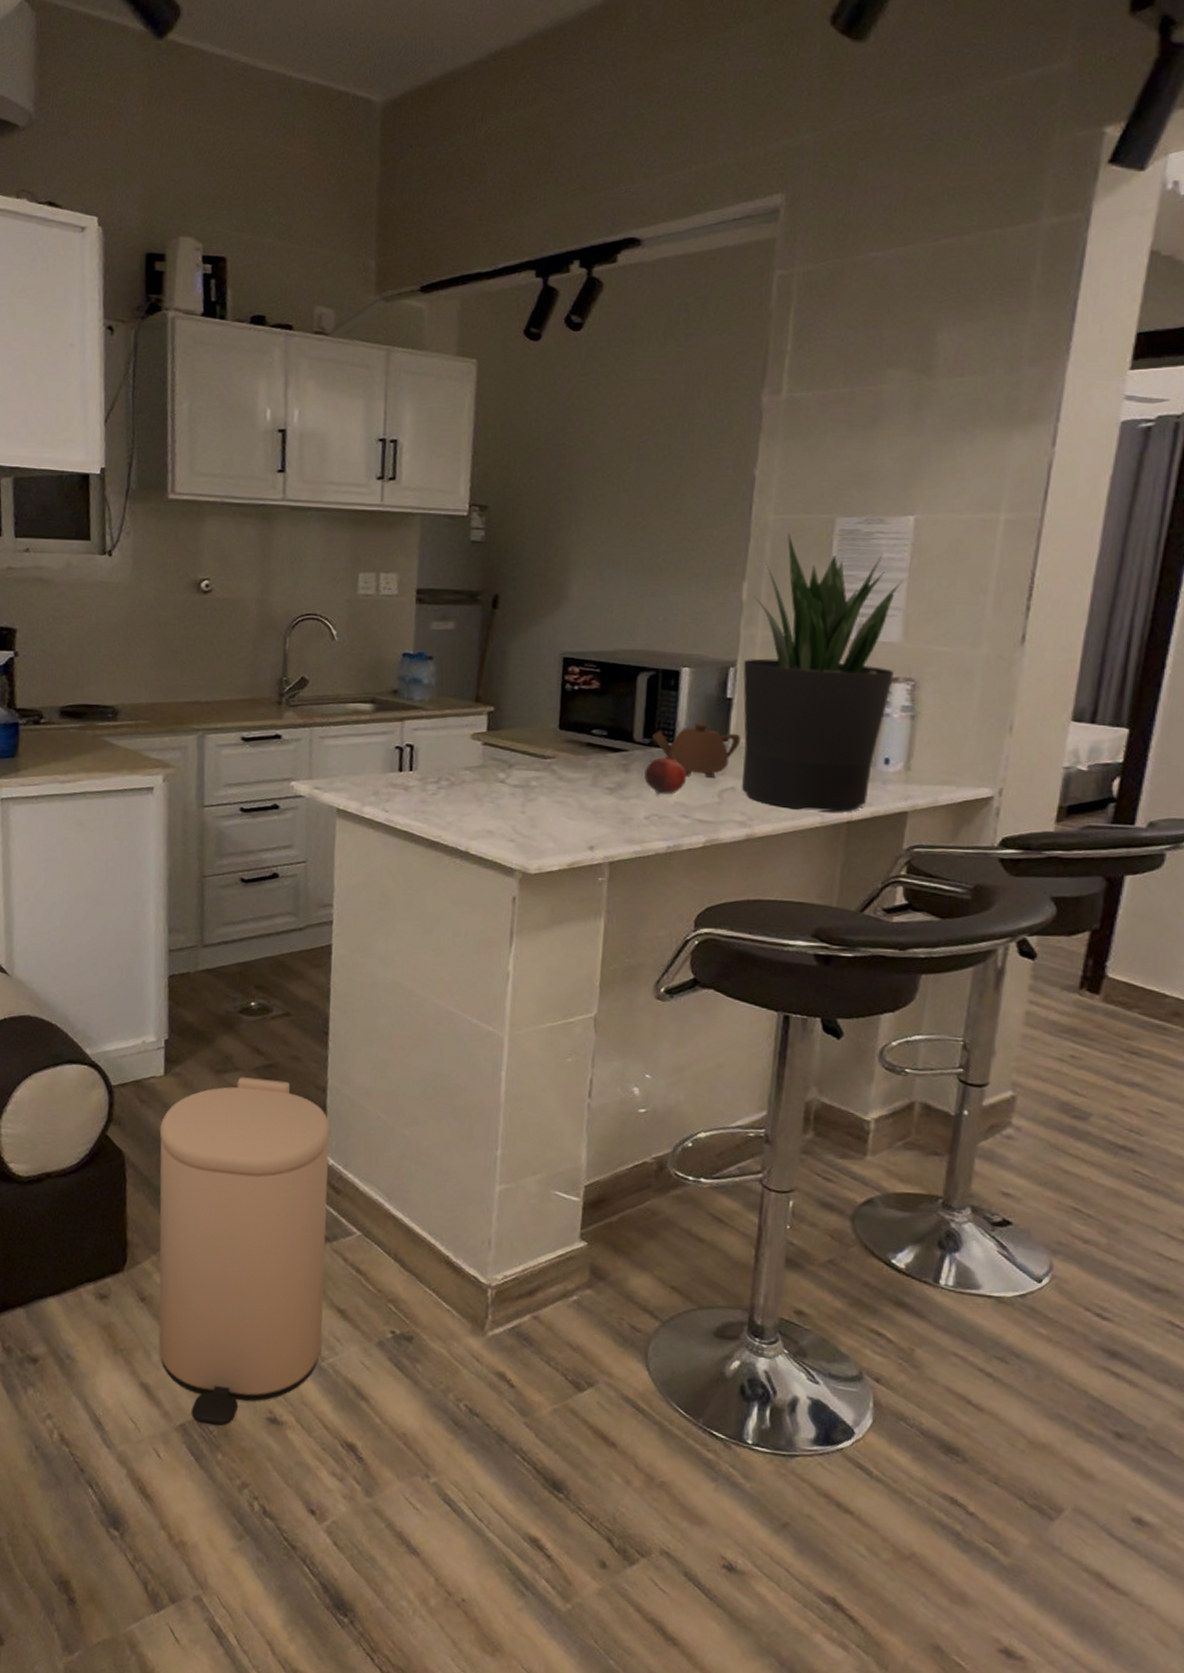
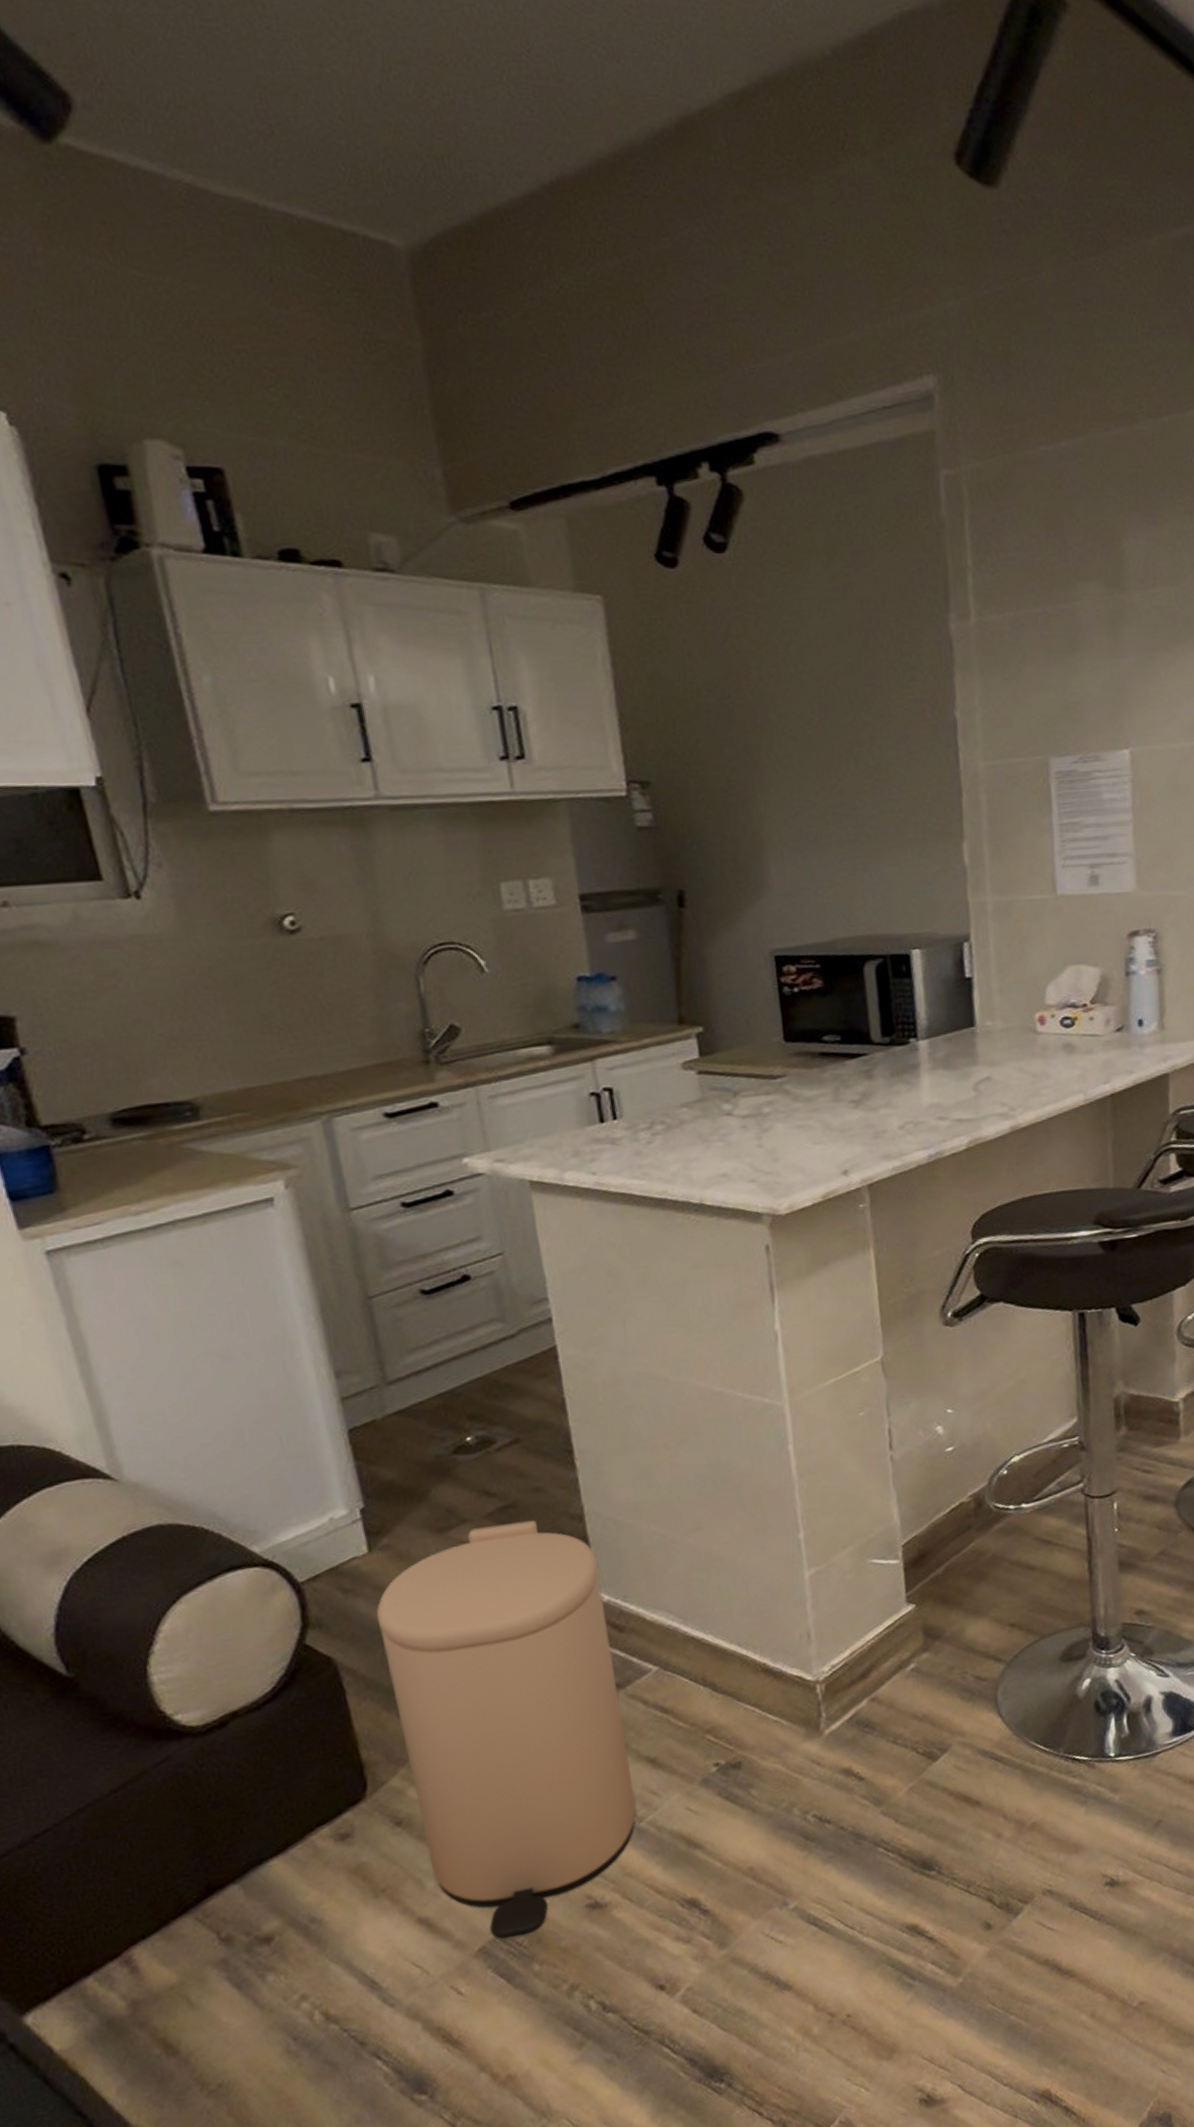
fruit: present [644,750,687,795] -> none [890,1046,938,1100]
teapot: present [652,723,741,778] -> none [892,1010,989,1072]
planter: present [741,533,903,812] -> none [977,781,1134,1091]

